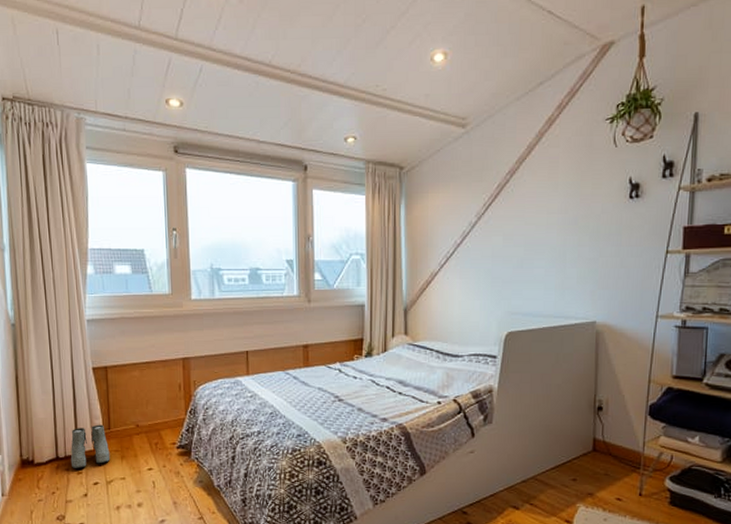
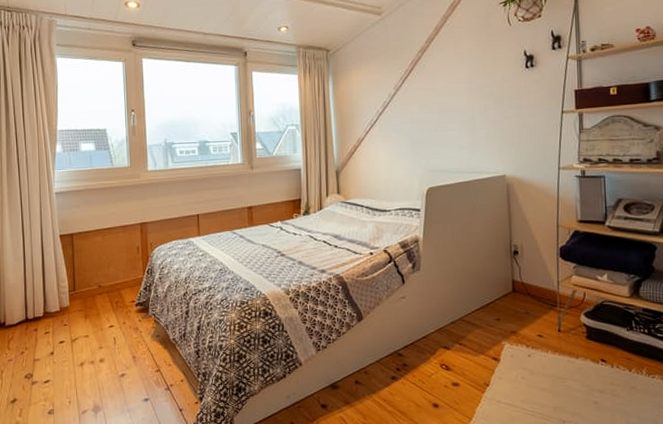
boots: present [70,424,111,468] -> none [38,287,75,329]

